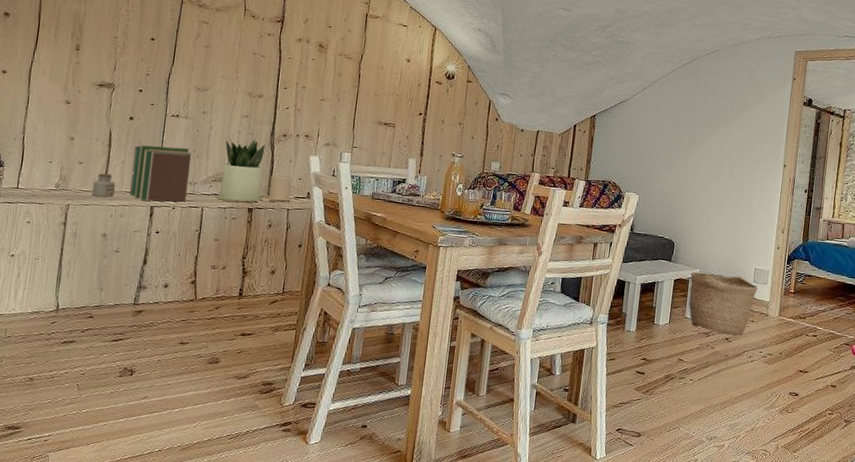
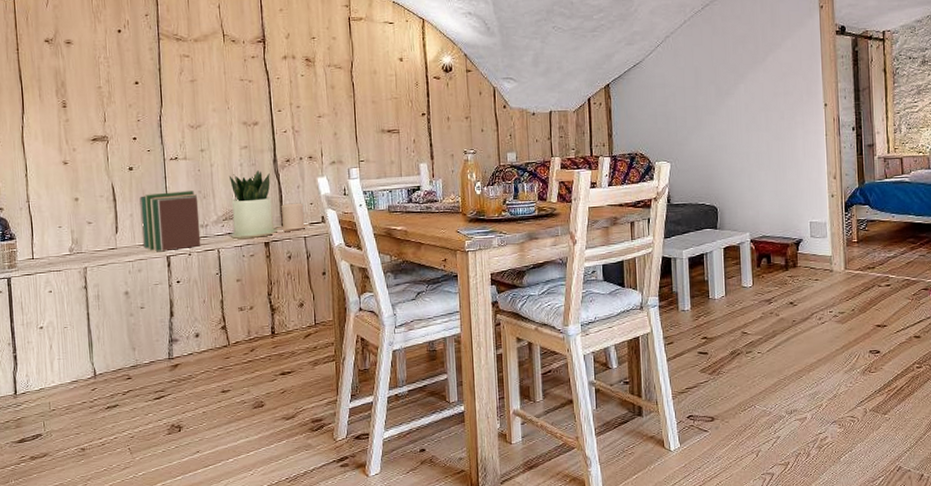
jar: present [92,173,115,198] -> none [106,230,128,256]
basket: present [689,271,758,335] -> none [741,233,817,299]

